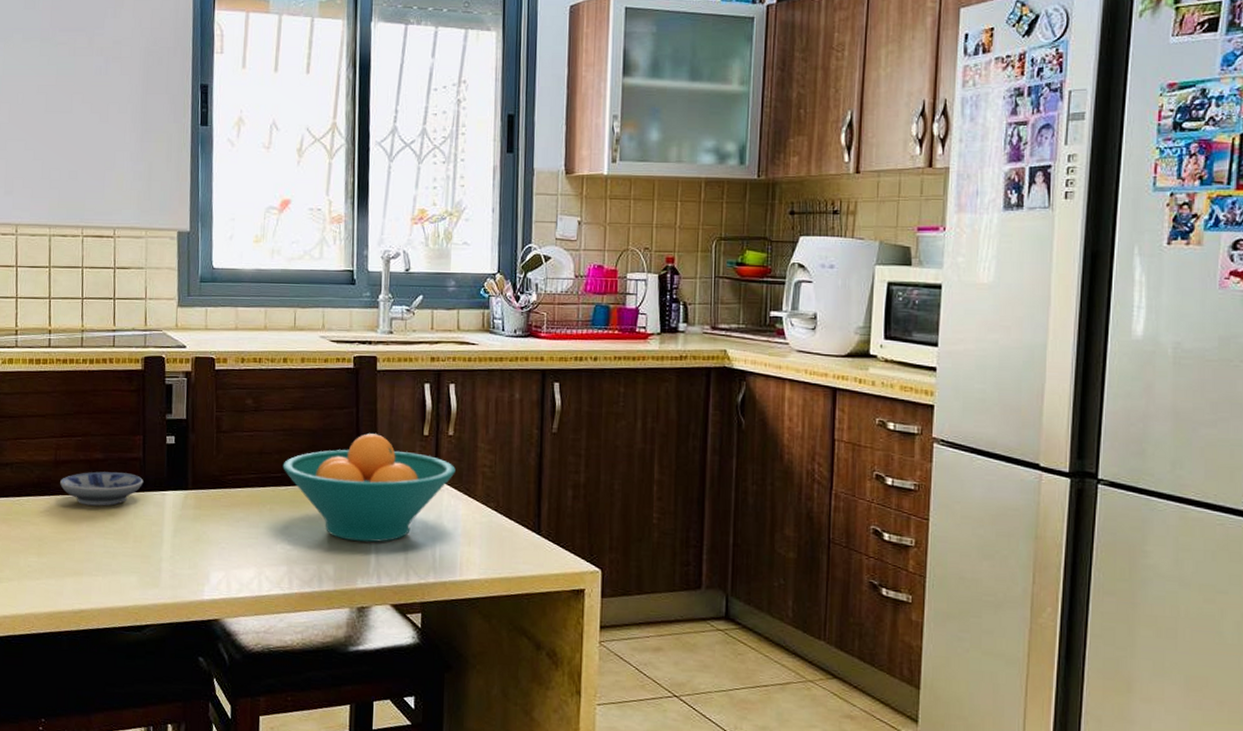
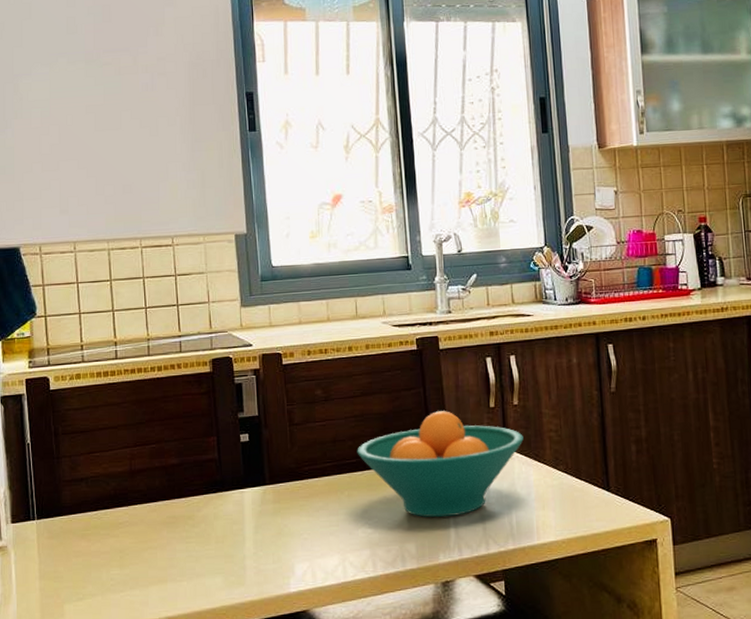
bowl: present [60,471,144,506] -> none [137,475,221,512]

